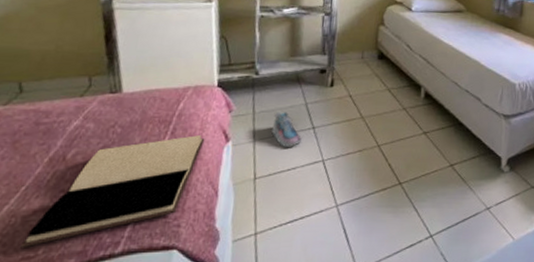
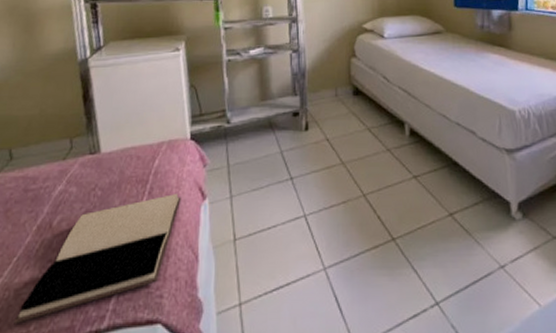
shoe: present [271,111,301,148] -> none [248,161,280,203]

